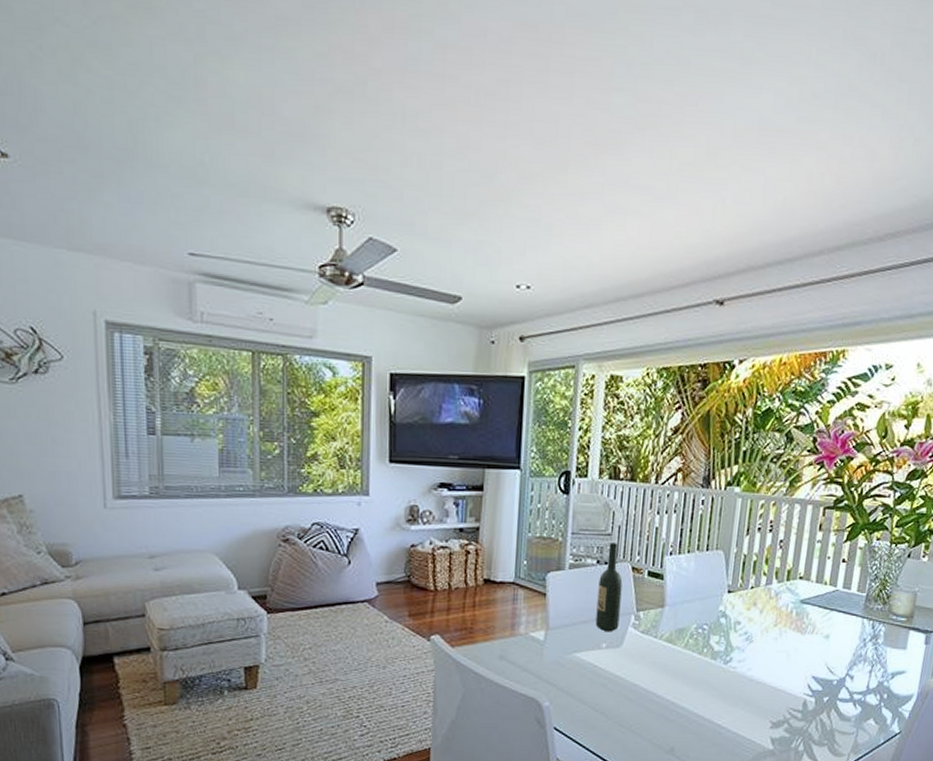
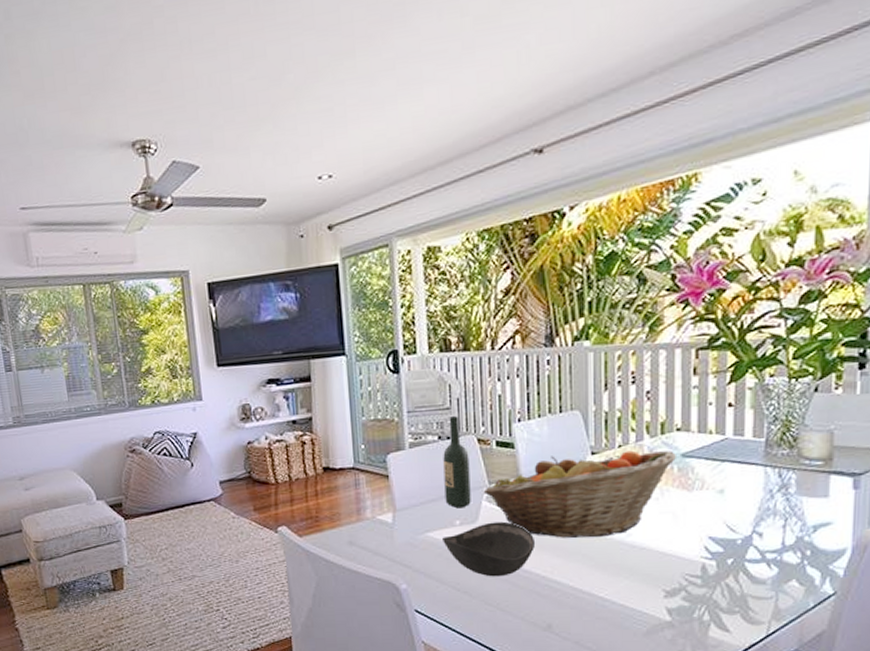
bowl: none [588,648,670,700] -> present [443,521,534,577]
fruit basket: none [630,590,796,670] -> present [483,450,676,538]

